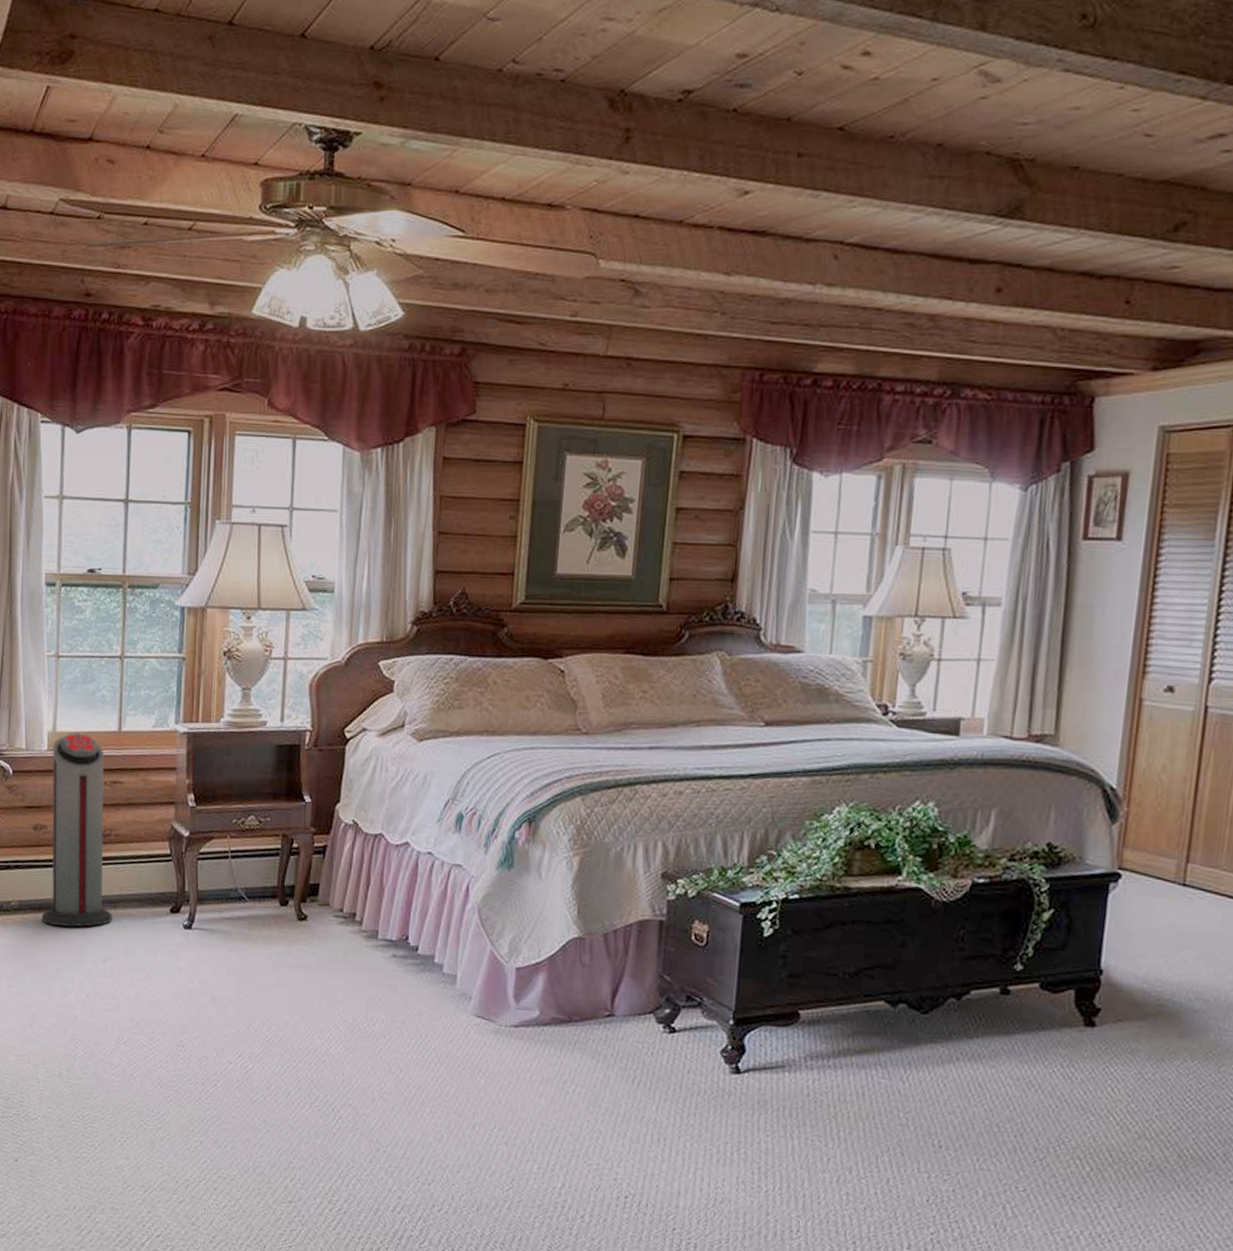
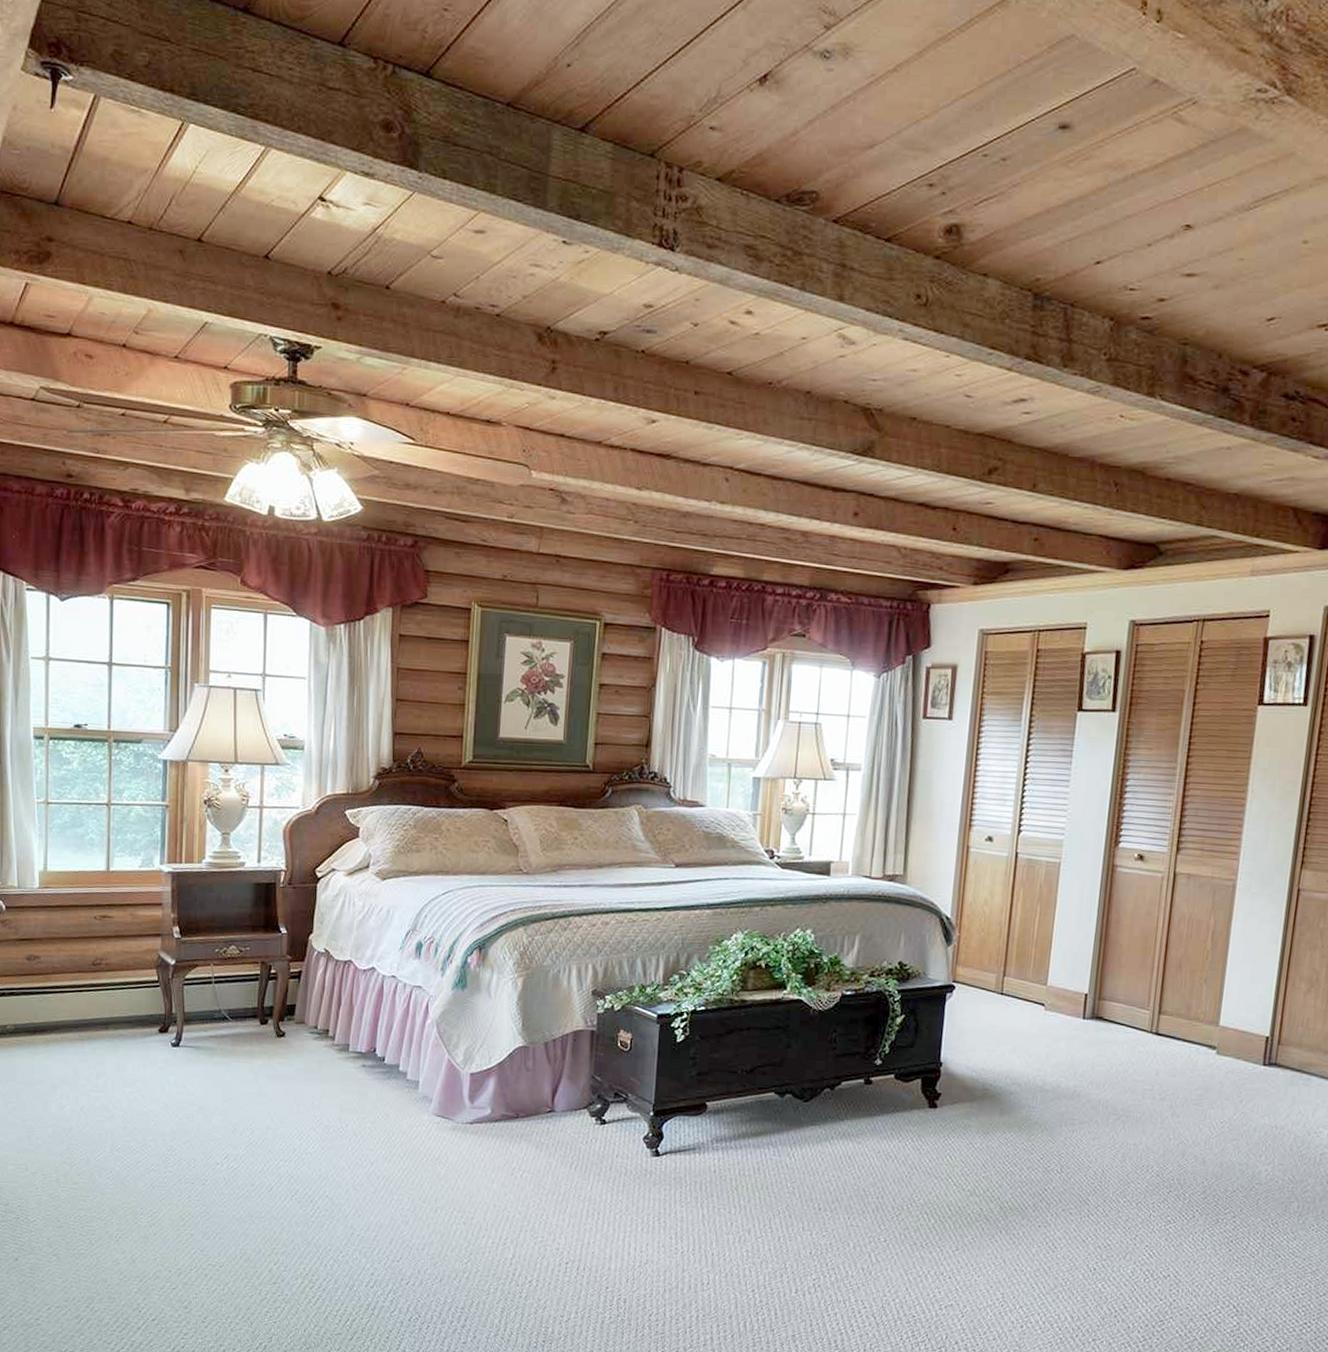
air purifier: present [42,733,112,927] -> none [37,872,104,1047]

